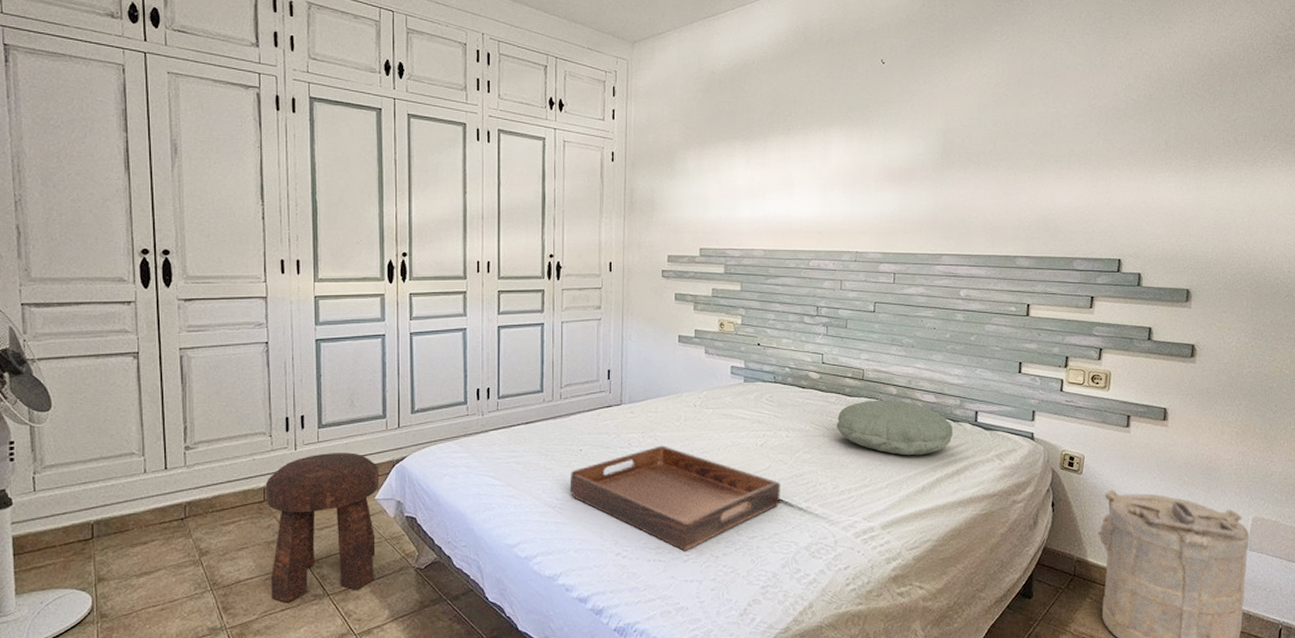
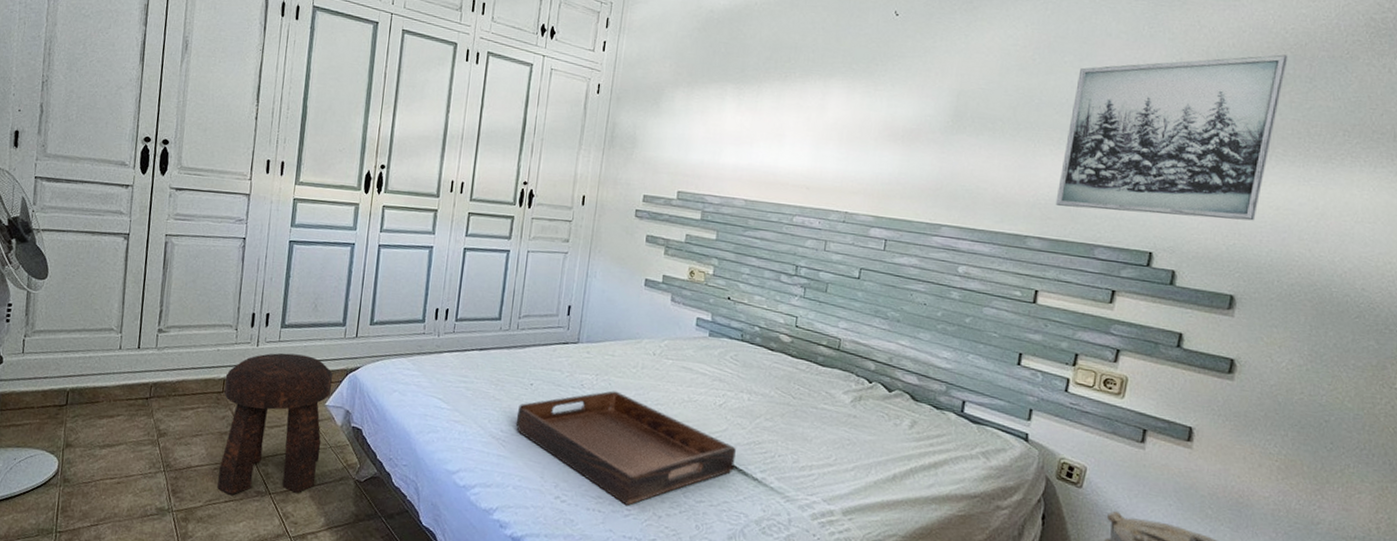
pillow: present [836,400,953,456] -> none [803,372,935,441]
wall art: none [1037,74,1215,226] -> present [1055,54,1288,221]

